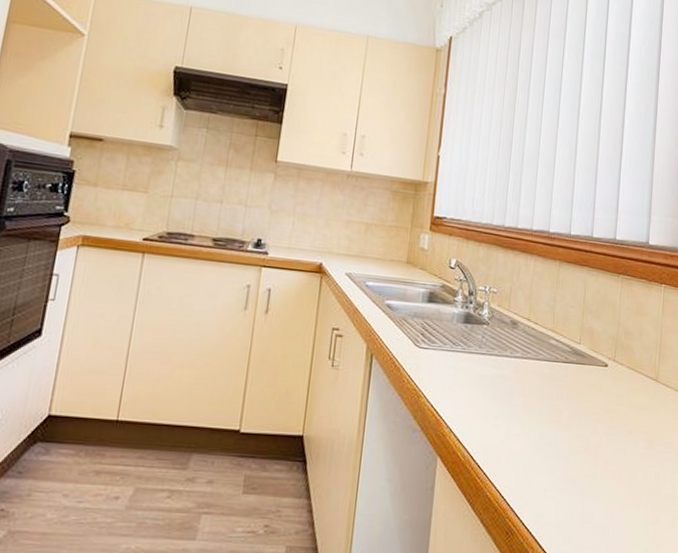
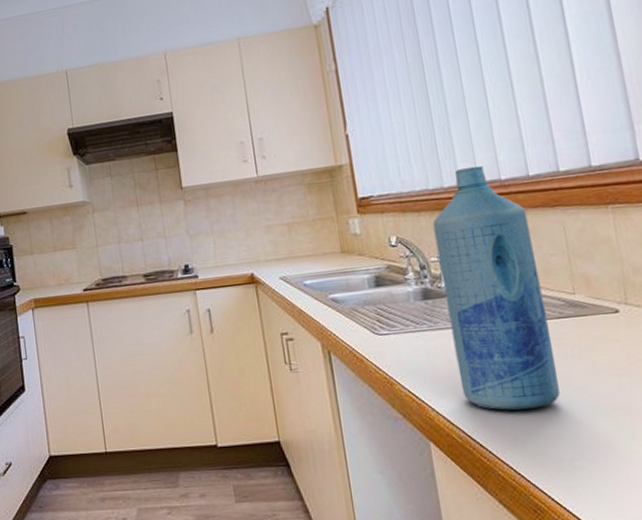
bottle: none [475,213,562,439] -> present [432,166,560,410]

